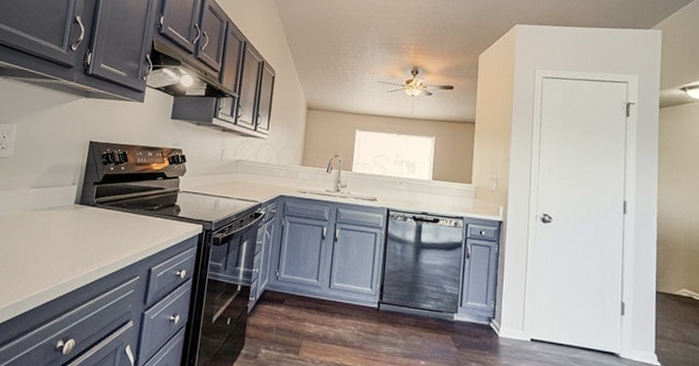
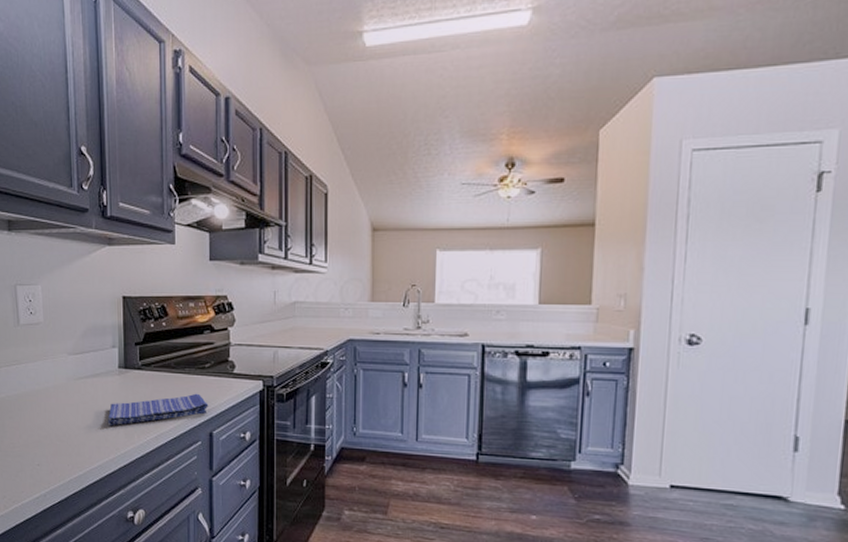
dish towel: none [54,231,152,257] -> present [107,393,209,426]

